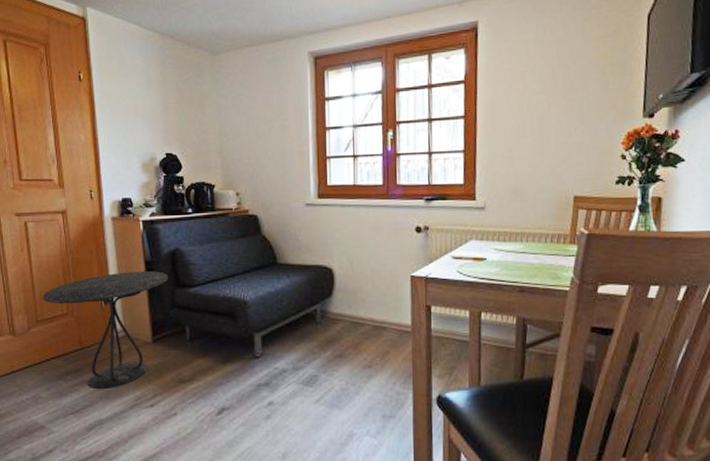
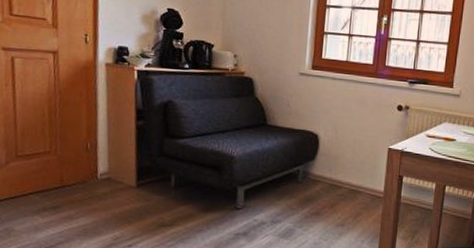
side table: present [42,271,168,390] -> none [24,117,159,228]

